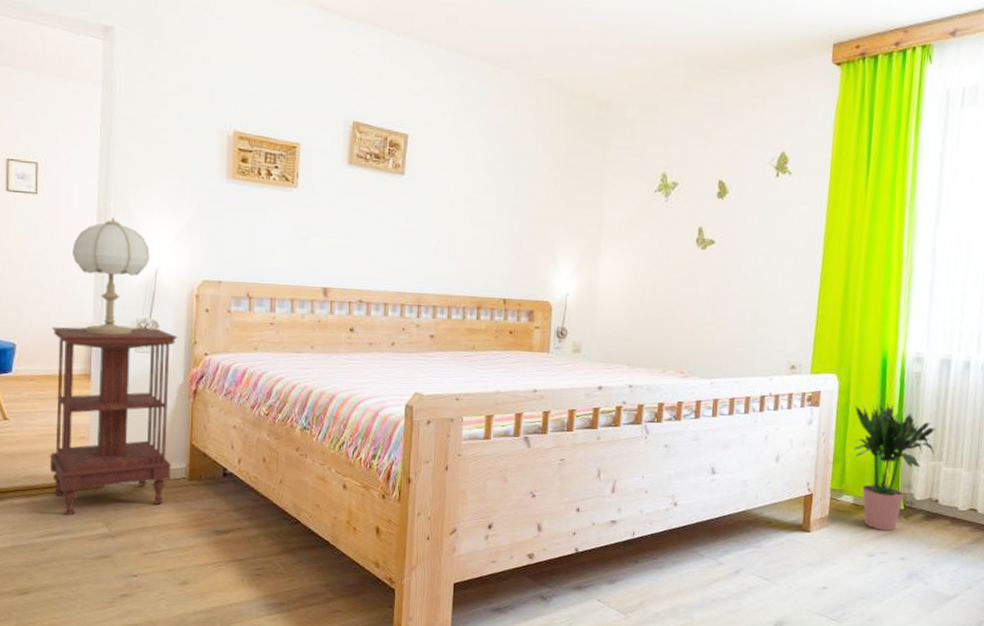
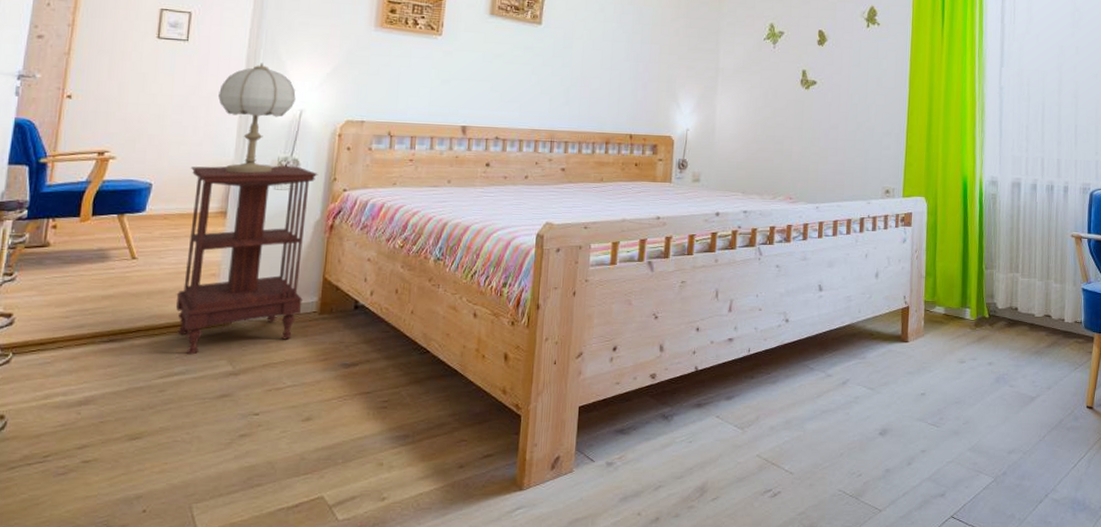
potted plant: present [854,404,936,531] -> none [942,222,1011,338]

